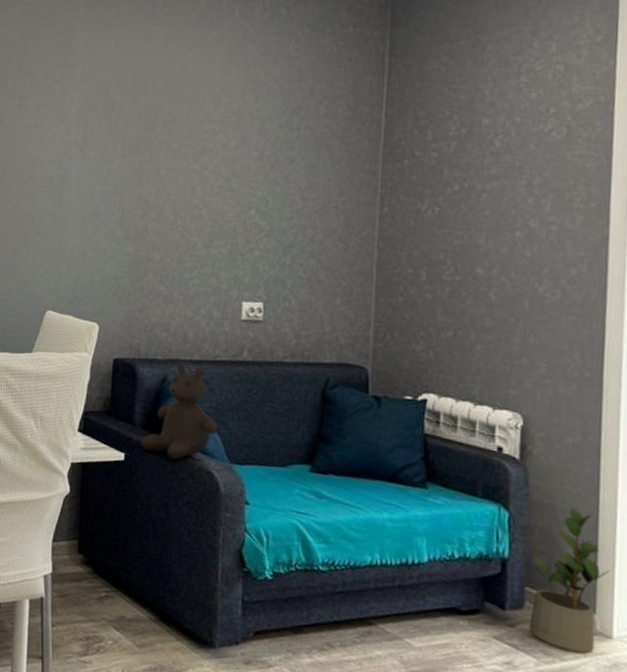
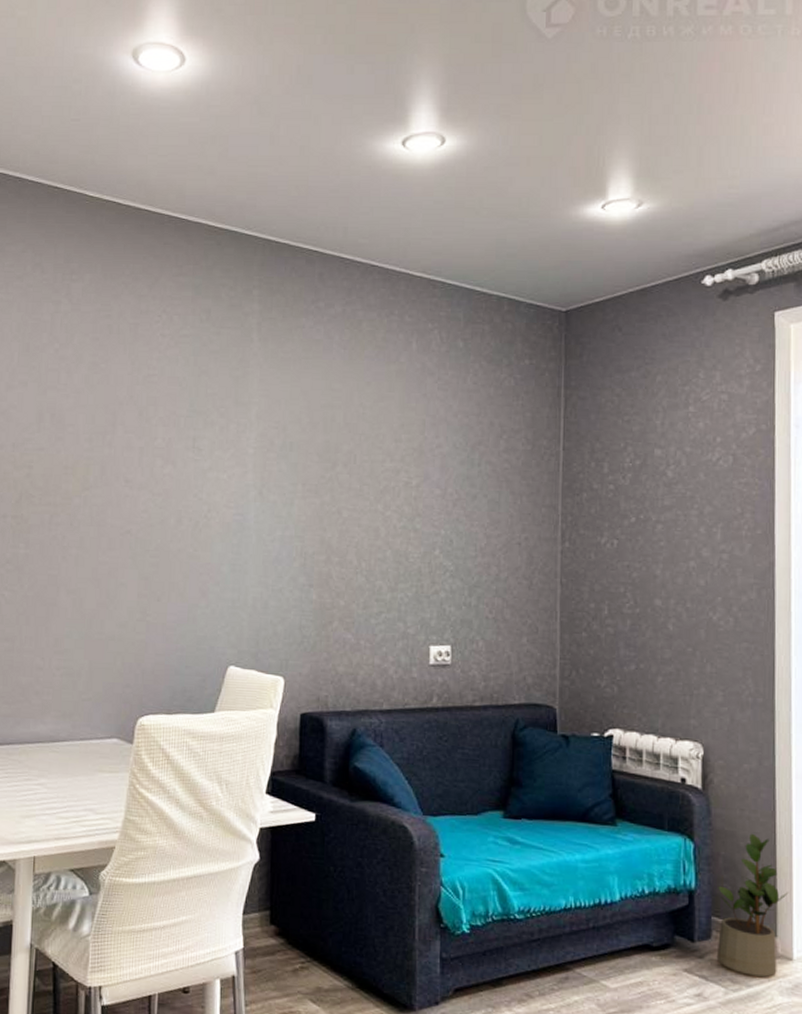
teddy bear: present [140,363,218,461] -> none [332,713,410,817]

